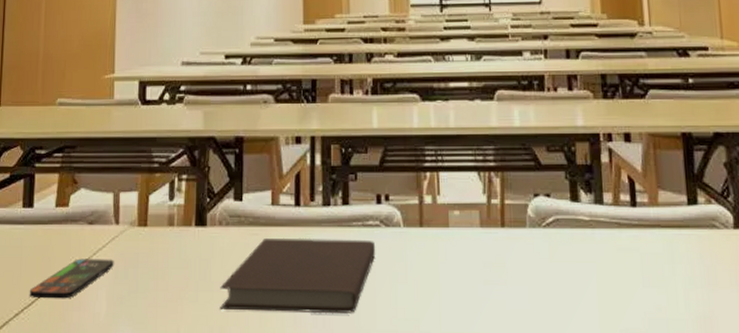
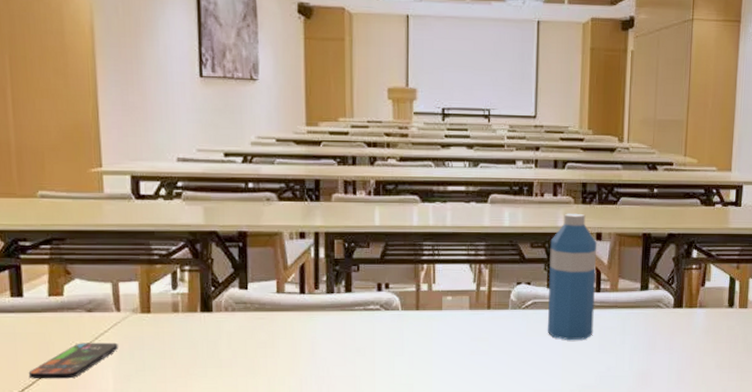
notebook: present [220,237,376,314] -> none [228,320,376,383]
water bottle: none [569,110,633,269] -> present [547,213,597,341]

